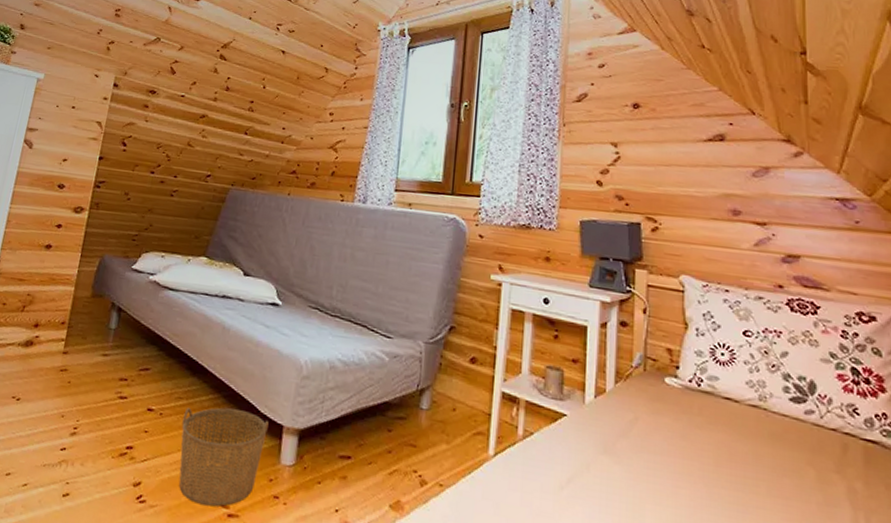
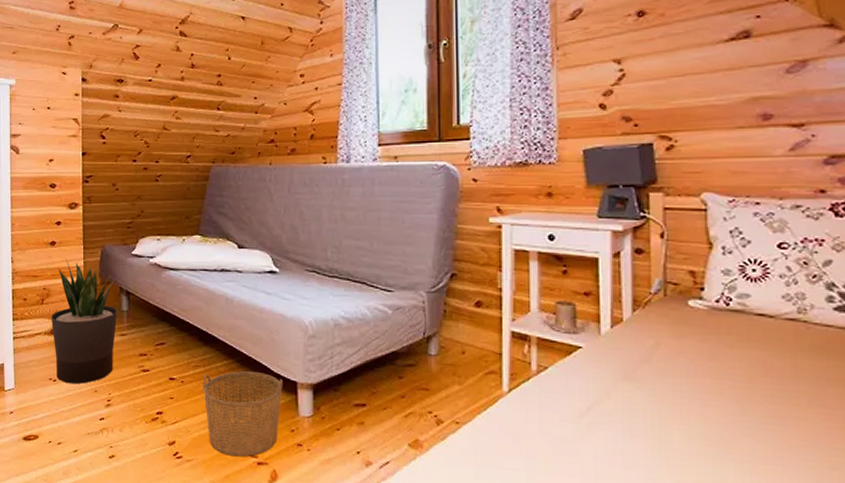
planter: none [21,265,107,407] -> present [50,258,118,384]

